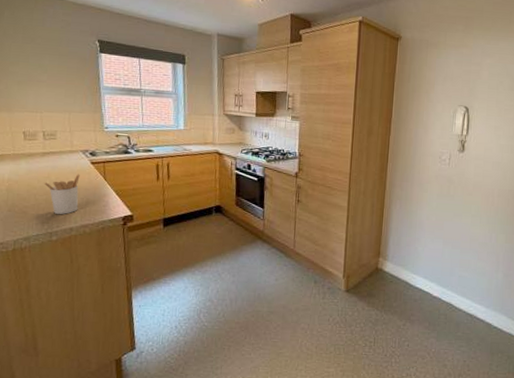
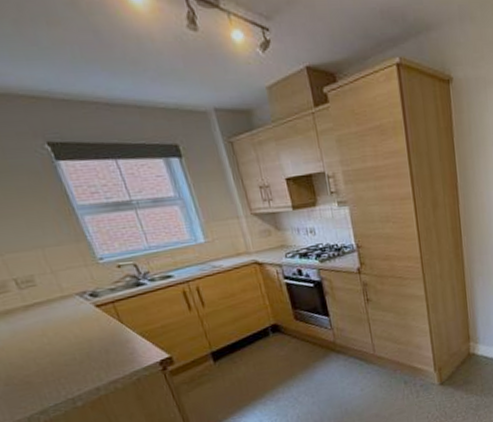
utensil holder: present [43,174,80,215] -> none [39,323,98,376]

